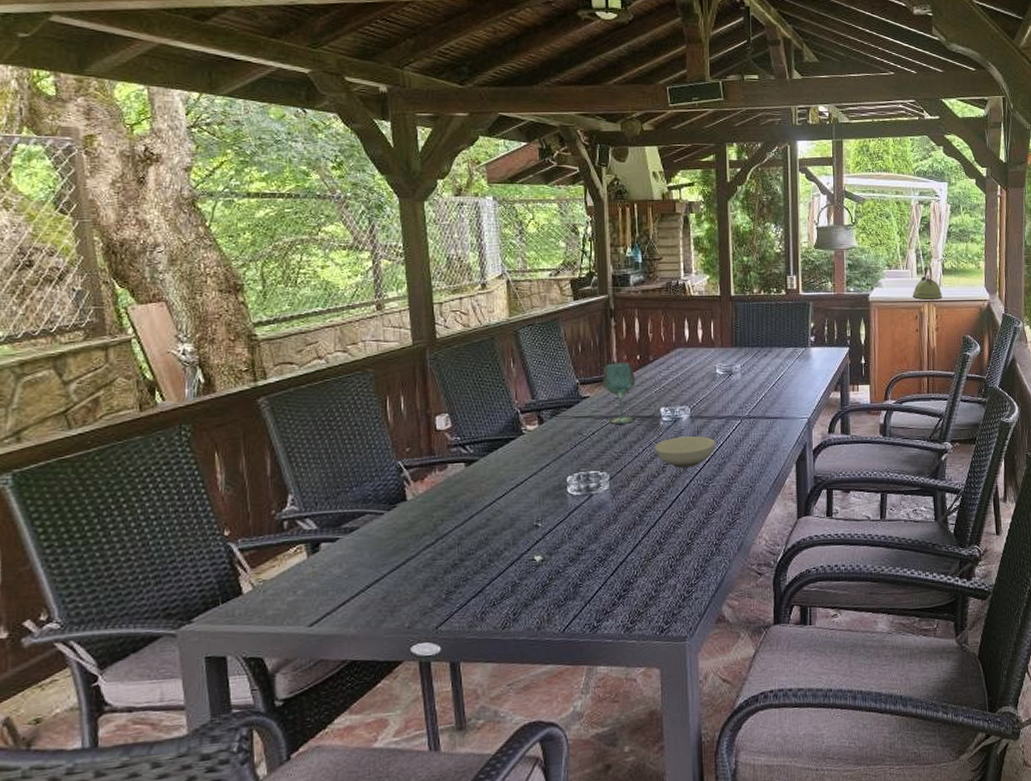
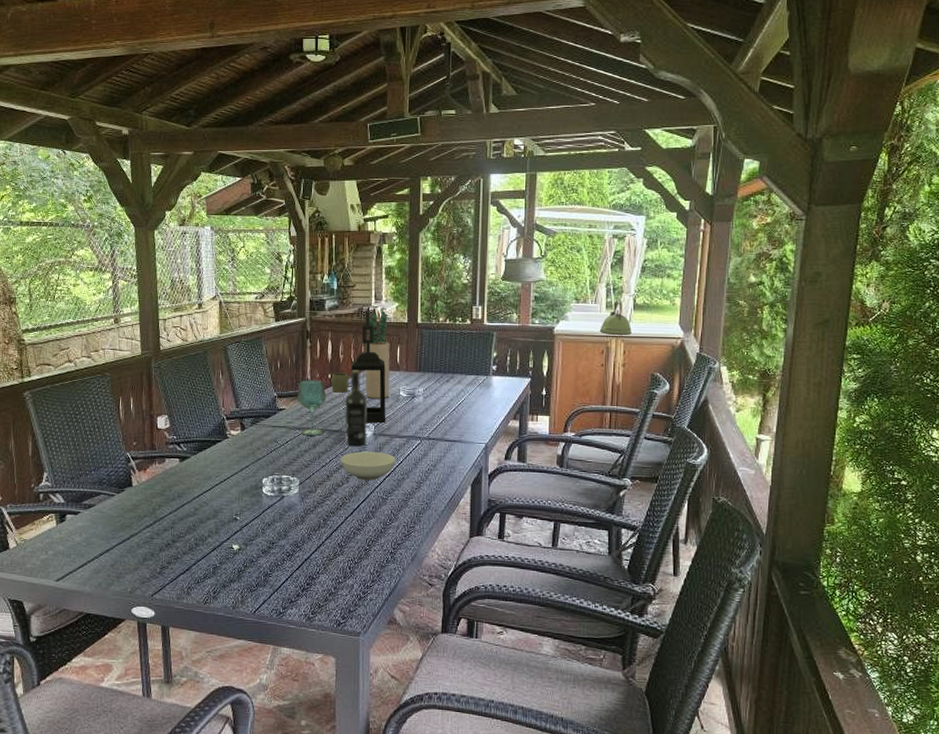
mug: none [641,353,663,375] -> present [331,372,352,393]
wine bottle: none [657,348,683,432] -> present [345,370,368,447]
lantern: none [661,285,703,406] -> present [351,311,386,423]
vase: none [675,278,705,379] -> present [365,305,390,399]

